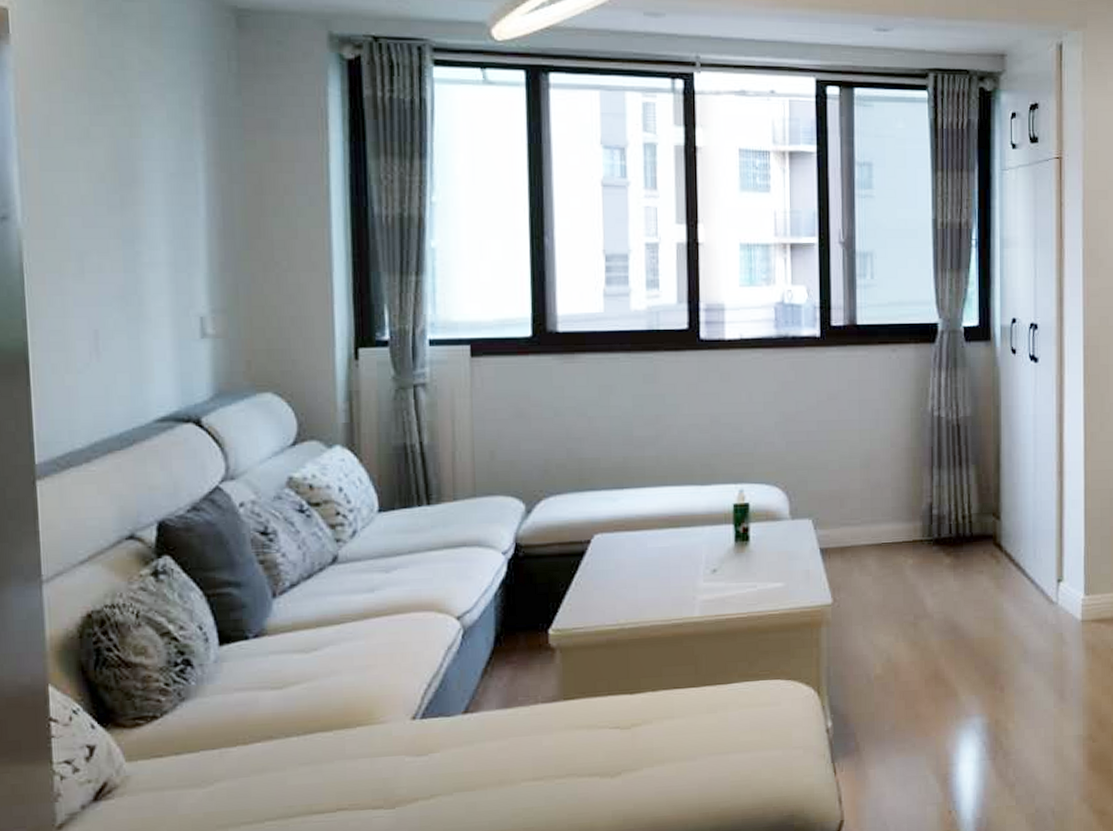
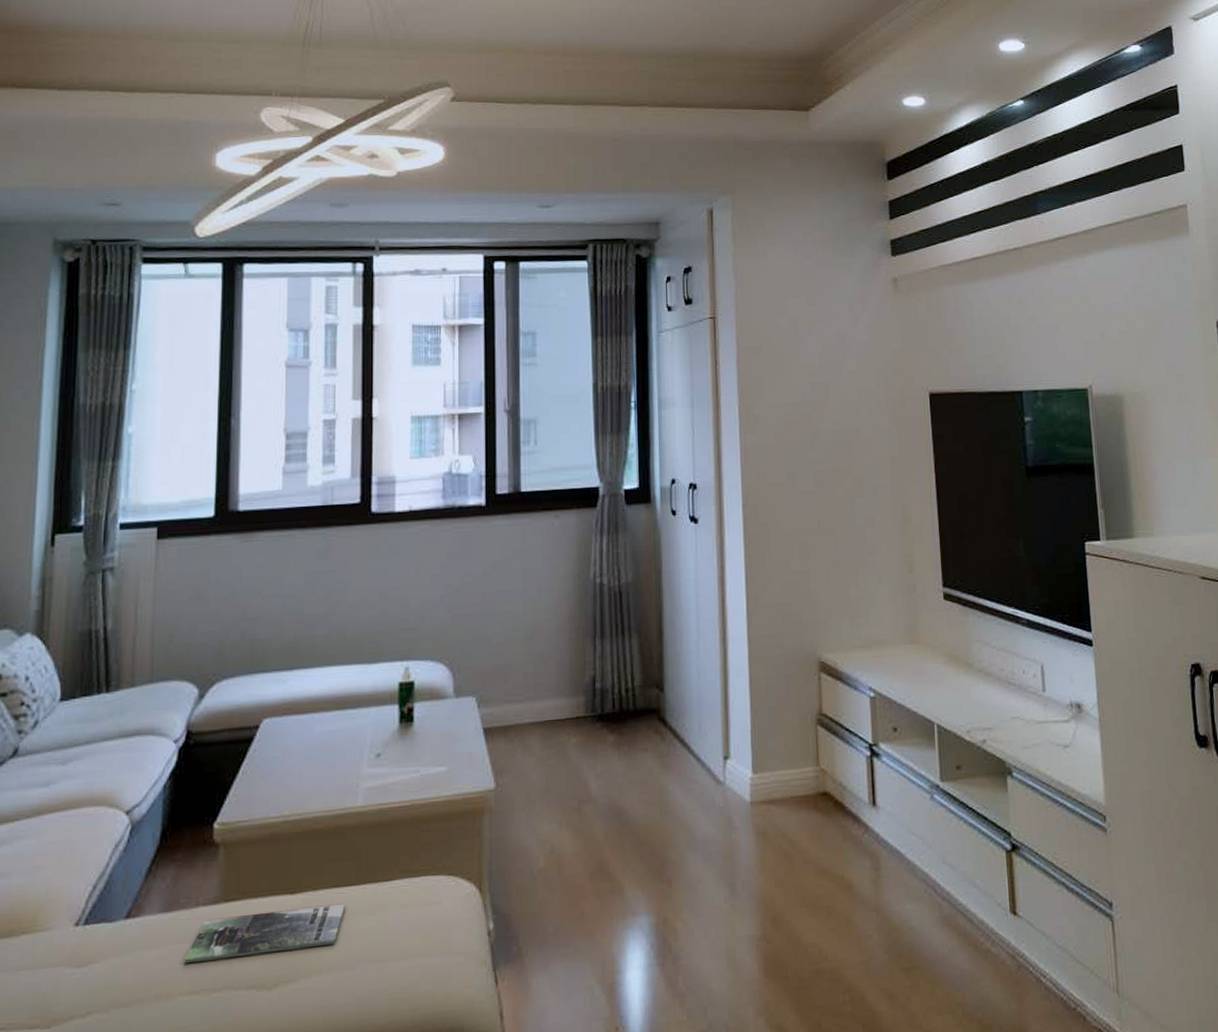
magazine: none [526,702,686,754] -> present [184,902,346,964]

